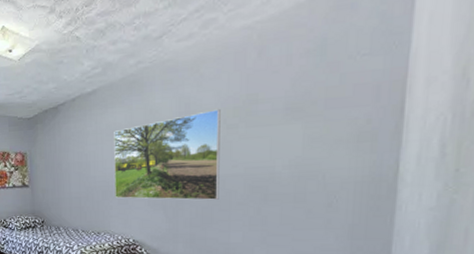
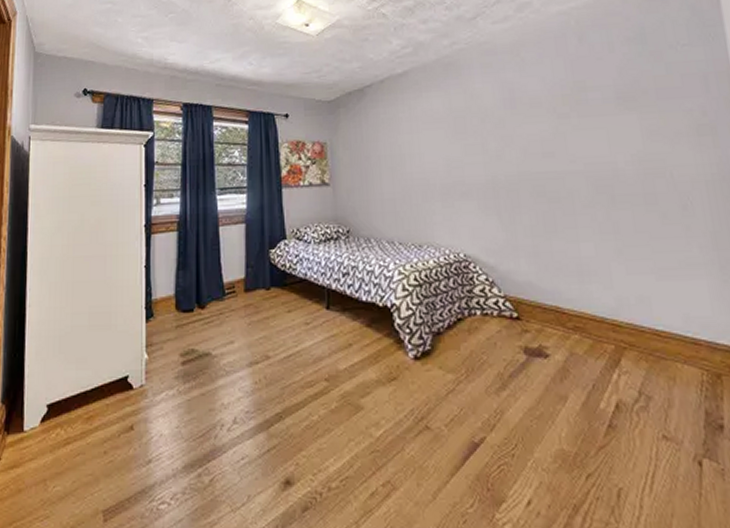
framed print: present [114,109,221,200] -> none [431,96,561,203]

